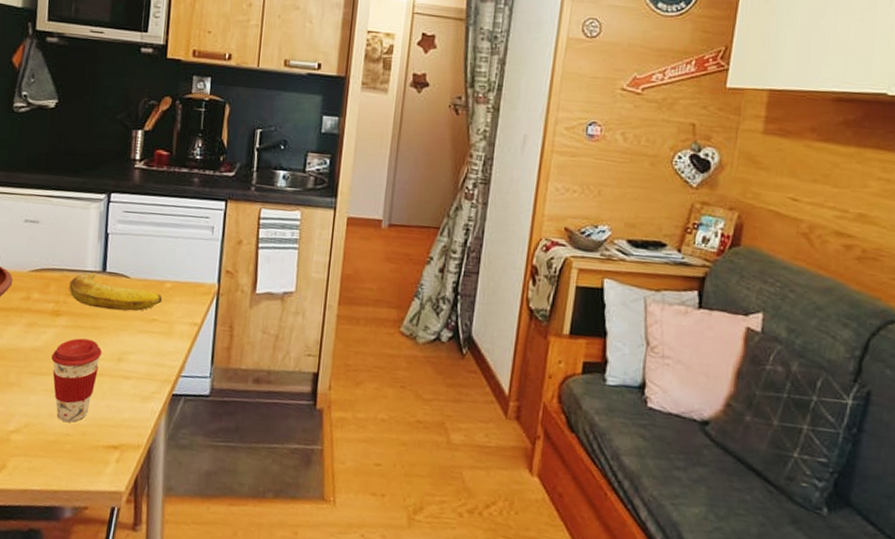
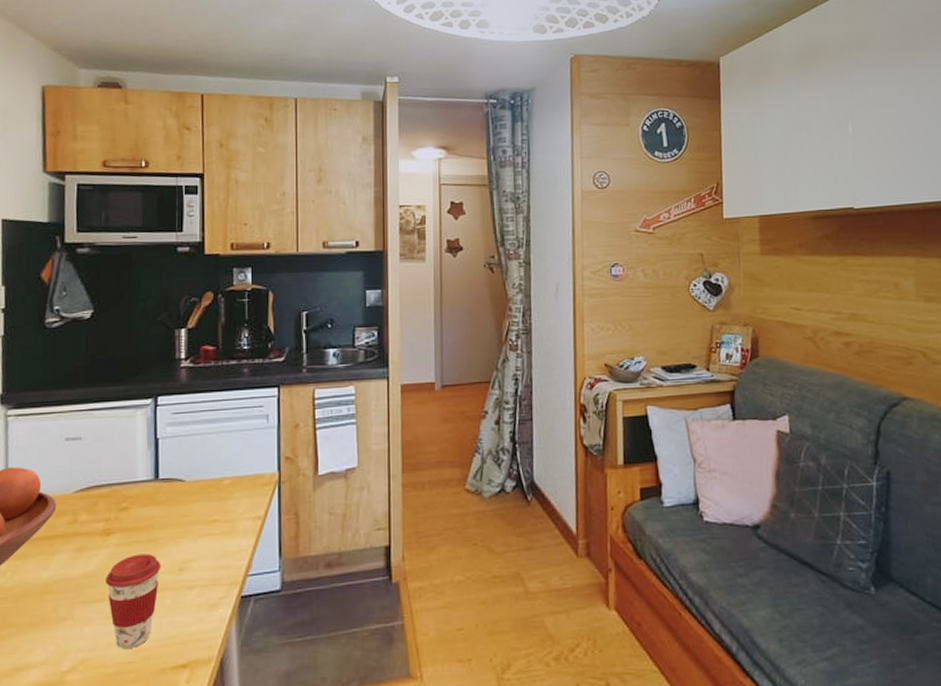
banana: present [69,272,163,311] -> none [120,482,222,519]

